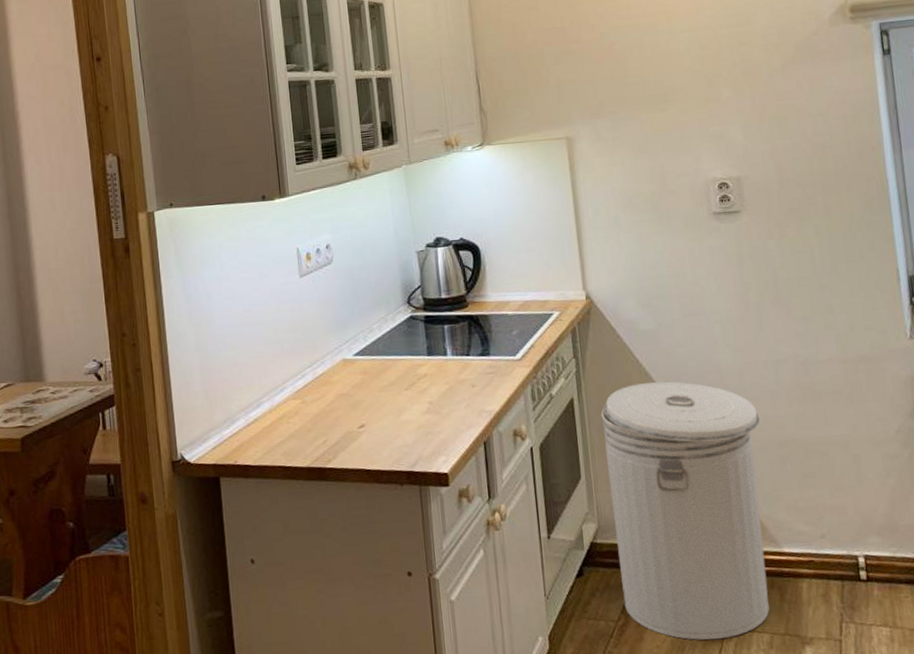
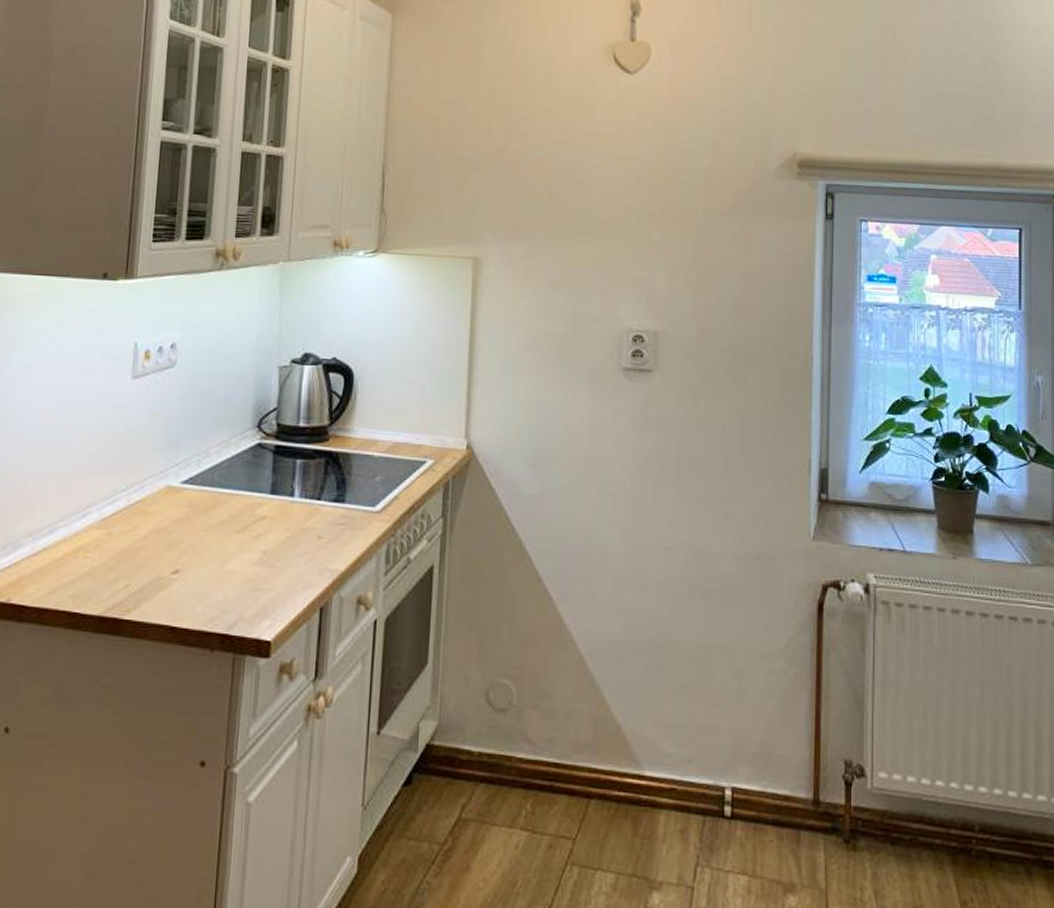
can: present [601,381,770,641] -> none [454,557,641,876]

